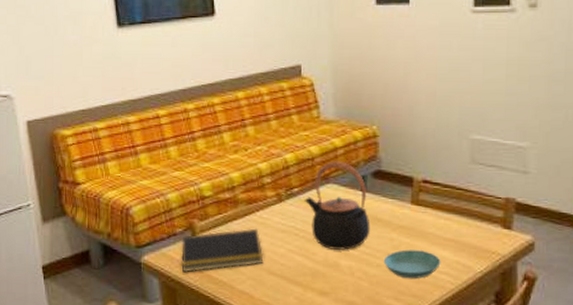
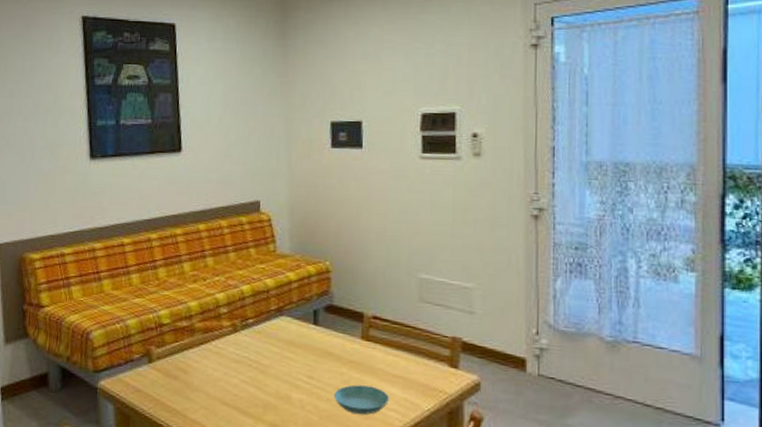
notepad: present [181,228,264,273] -> none [136,357,217,400]
teapot: present [304,161,371,250] -> none [258,294,322,383]

